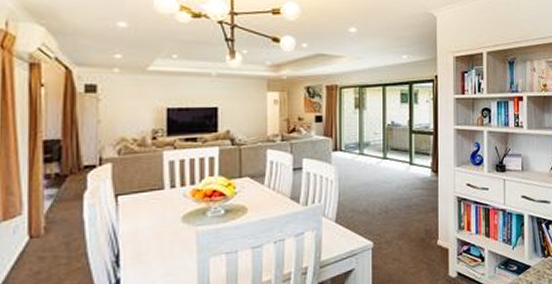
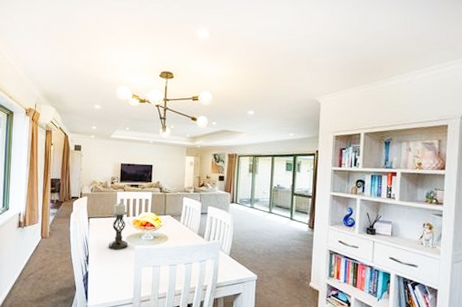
candle holder: none [152,167,186,239] -> present [108,203,129,250]

